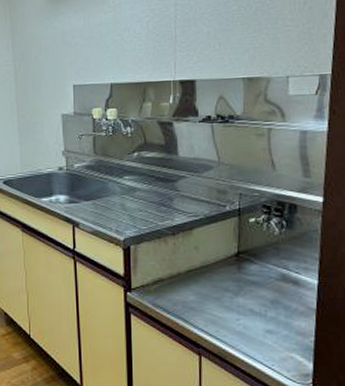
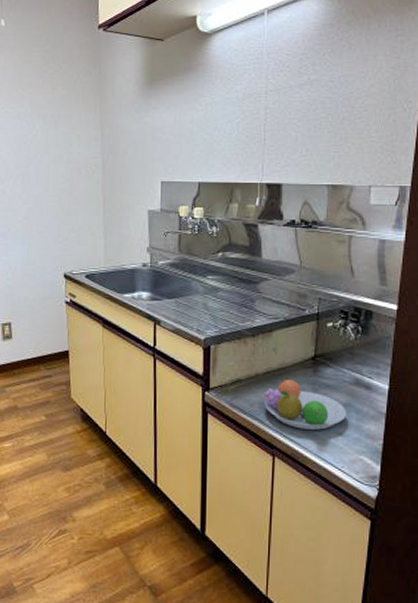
fruit bowl: none [187,275,275,328] -> present [263,377,347,430]

